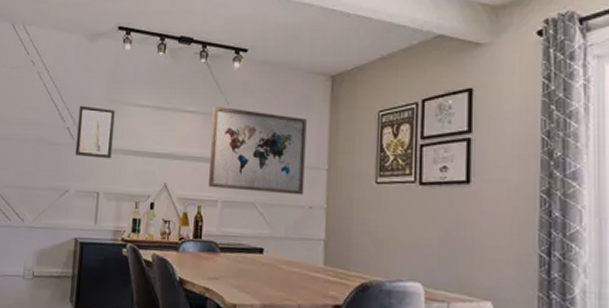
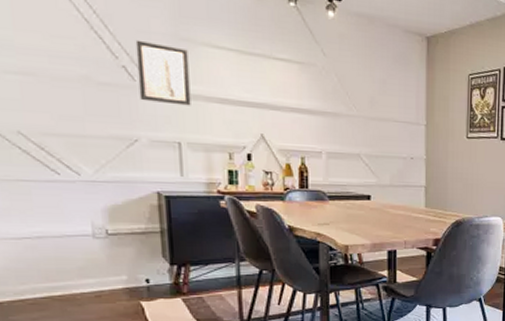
wall art: present [207,105,307,196] -> none [309,55,406,148]

